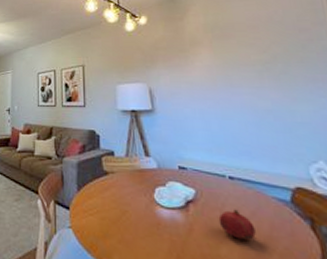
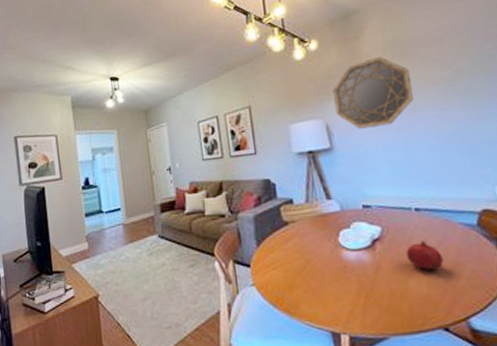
home mirror: none [157,36,232,96] -> present [333,57,415,129]

